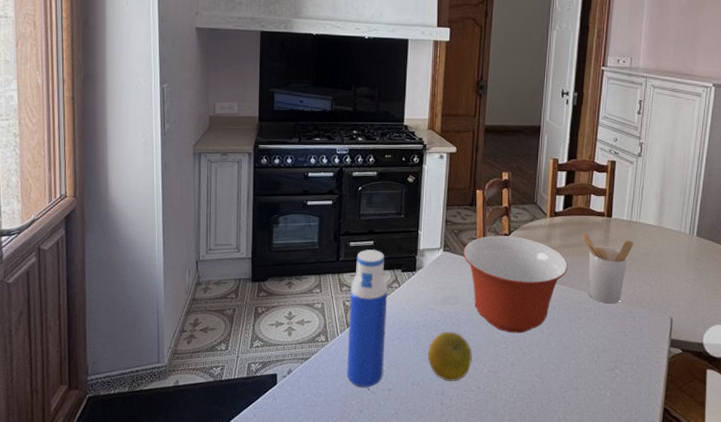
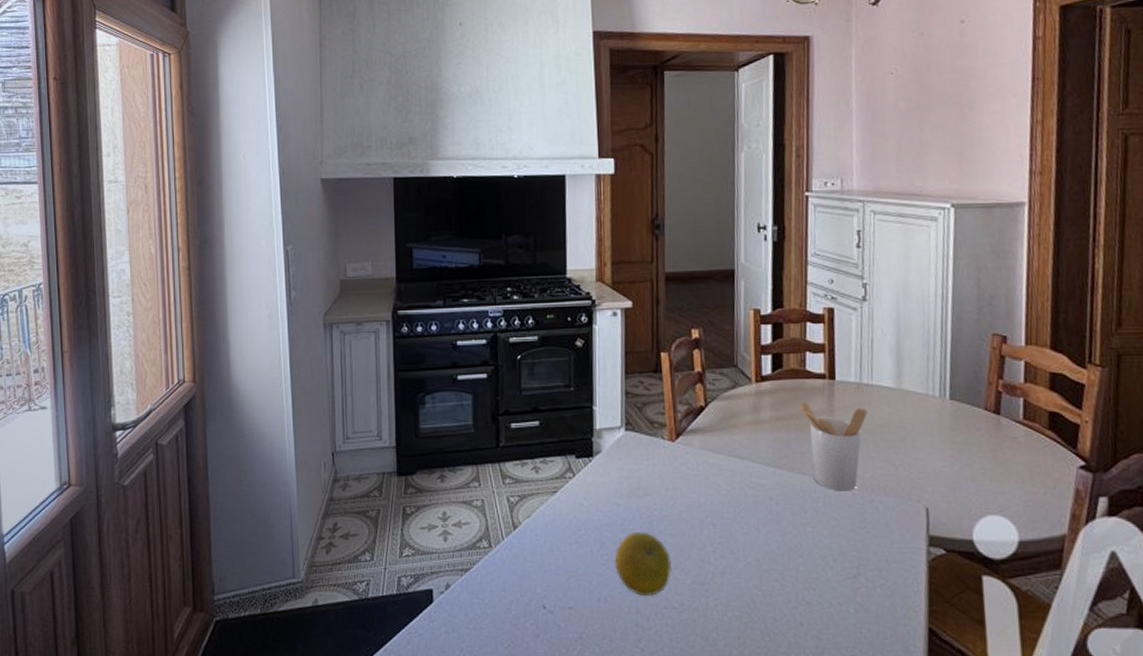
water bottle: present [347,249,388,387] -> none [514,432,562,605]
mixing bowl: present [463,235,568,333] -> none [649,408,784,532]

